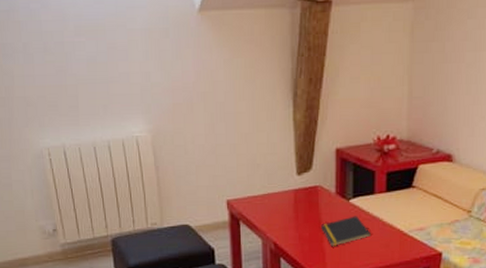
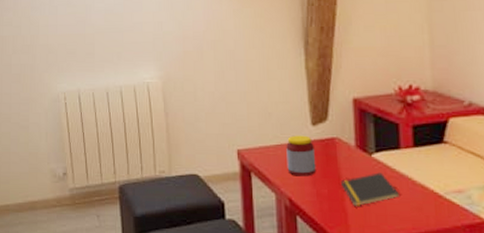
jar: none [273,184,300,223] -> present [286,135,317,177]

